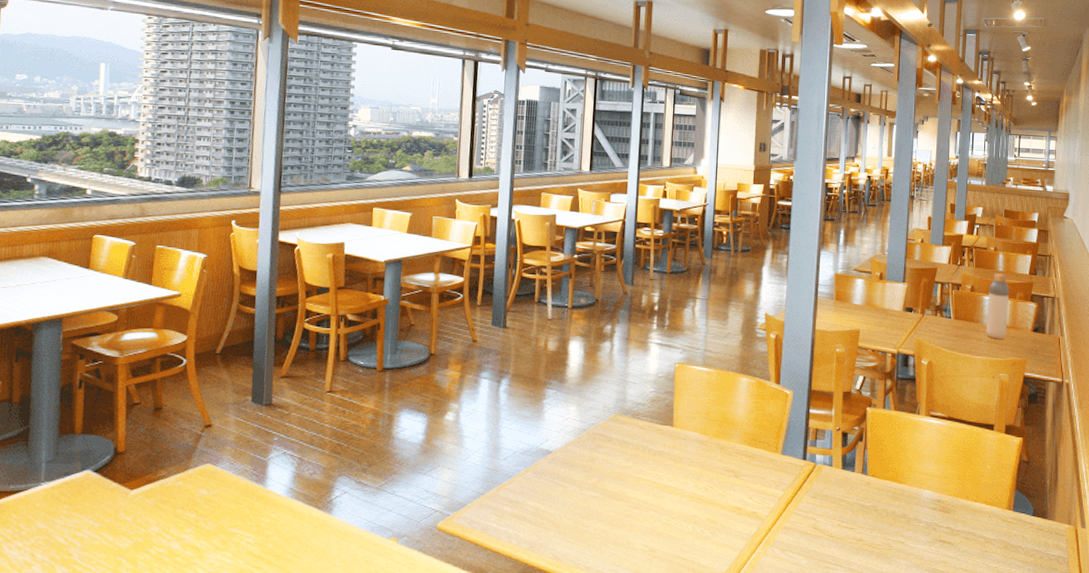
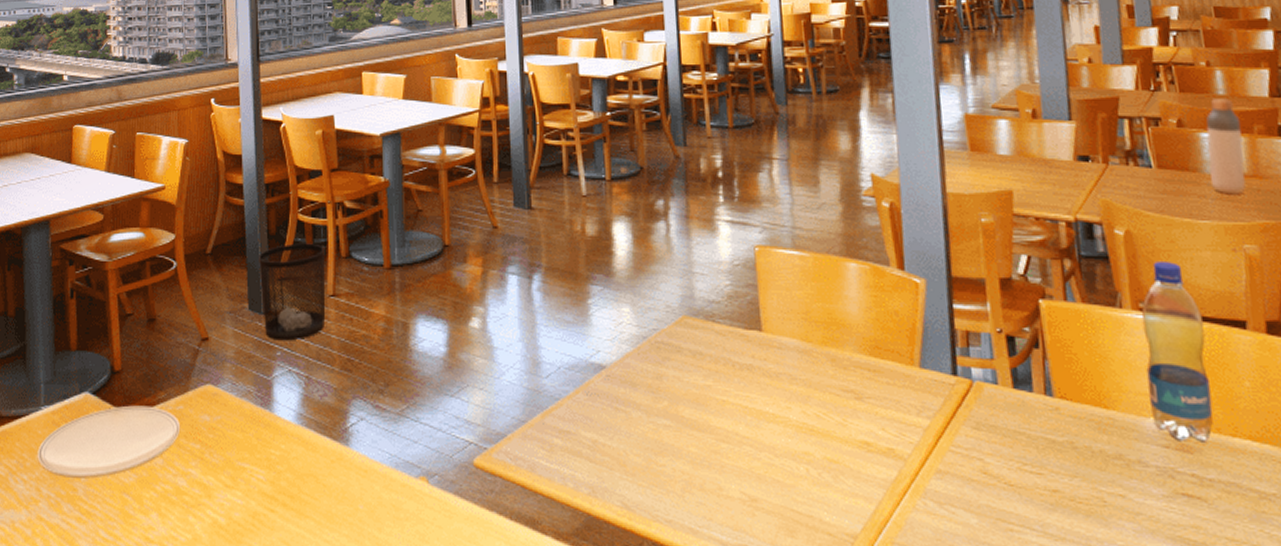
plate: none [33,481,179,544] -> present [37,405,181,479]
waste bin: none [264,347,325,428] -> present [257,243,326,341]
bottle: none [927,383,969,506] -> present [1141,262,1214,442]

